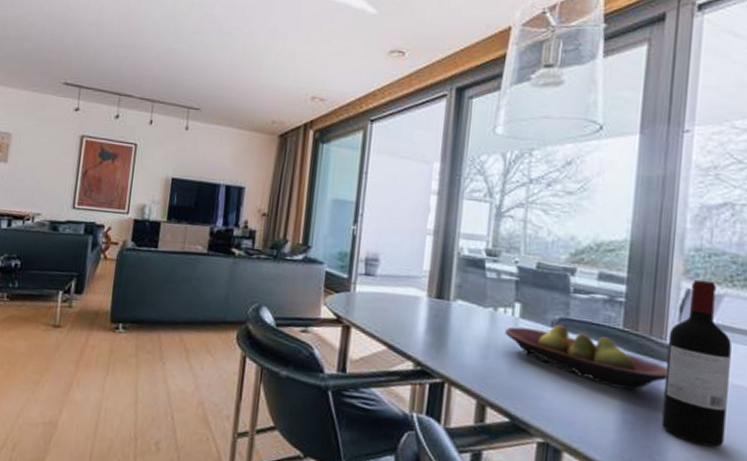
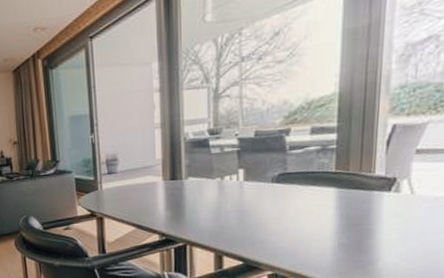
fruit bowl: present [505,325,667,391] -> none [232,179,376,221]
wine bottle: present [661,280,732,448] -> none [372,113,435,251]

